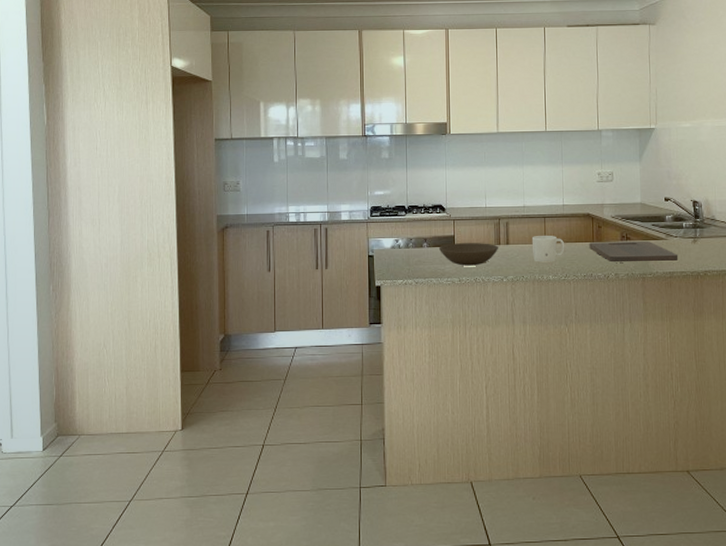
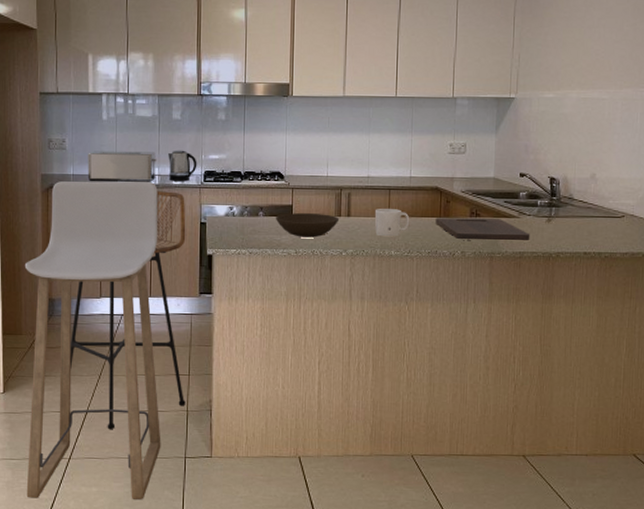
bar stool: none [201,218,336,536] -> present [24,180,161,500]
bar stool: none [247,226,359,463] -> present [70,190,186,430]
toaster: none [261,190,326,221] -> present [87,151,157,183]
kettle: none [336,187,364,217] -> present [168,150,197,182]

